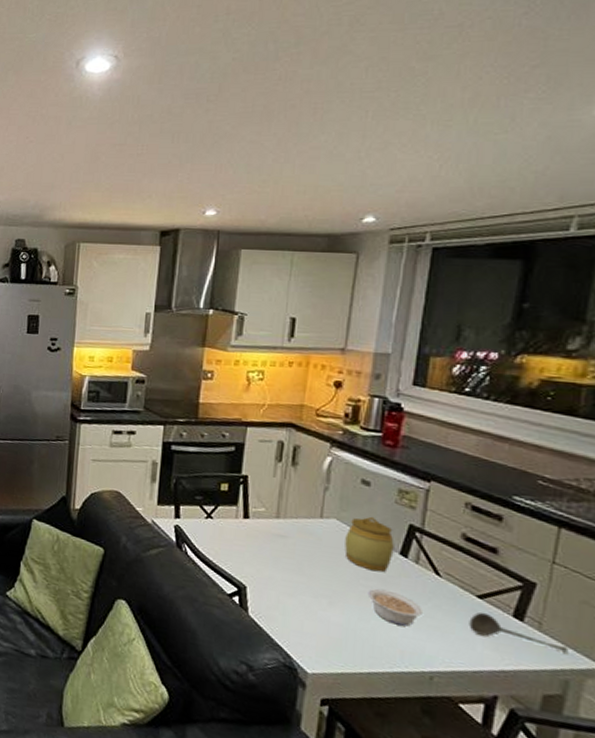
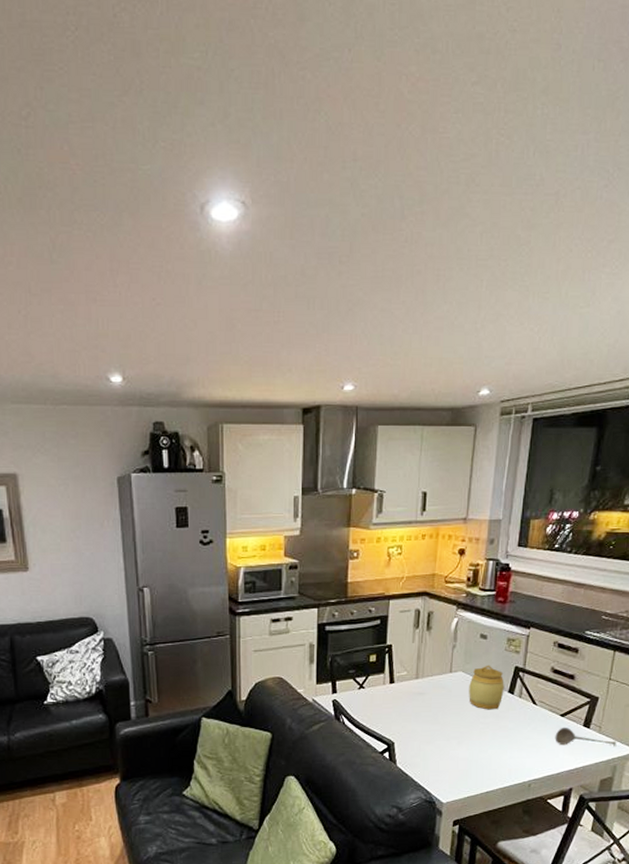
legume: present [367,588,422,627] -> none [485,723,524,750]

